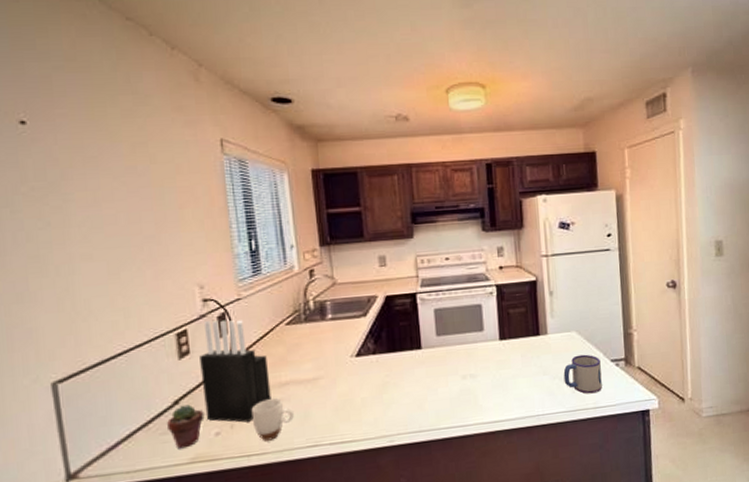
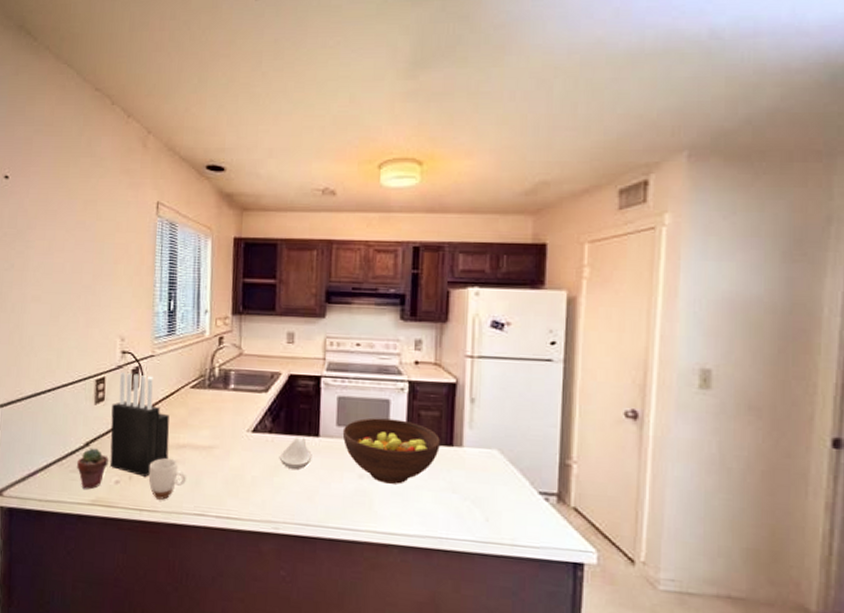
spoon rest: none [385,352,417,385] -> present [279,437,312,471]
fruit bowl: none [442,320,529,379] -> present [342,418,440,484]
mug: present [563,354,602,394] -> none [477,478,525,528]

